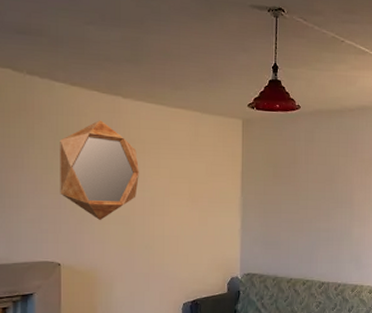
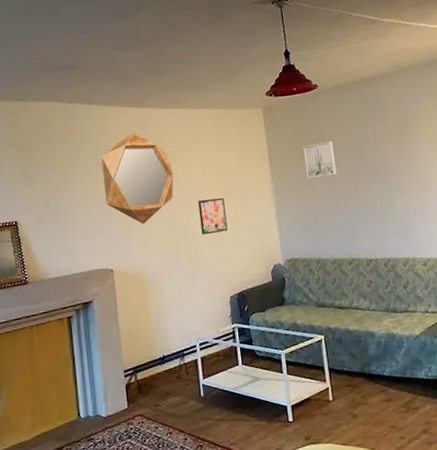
wall art: none [162,203,190,240] -> present [198,198,228,235]
wall art: none [276,164,306,199] -> present [302,141,338,179]

